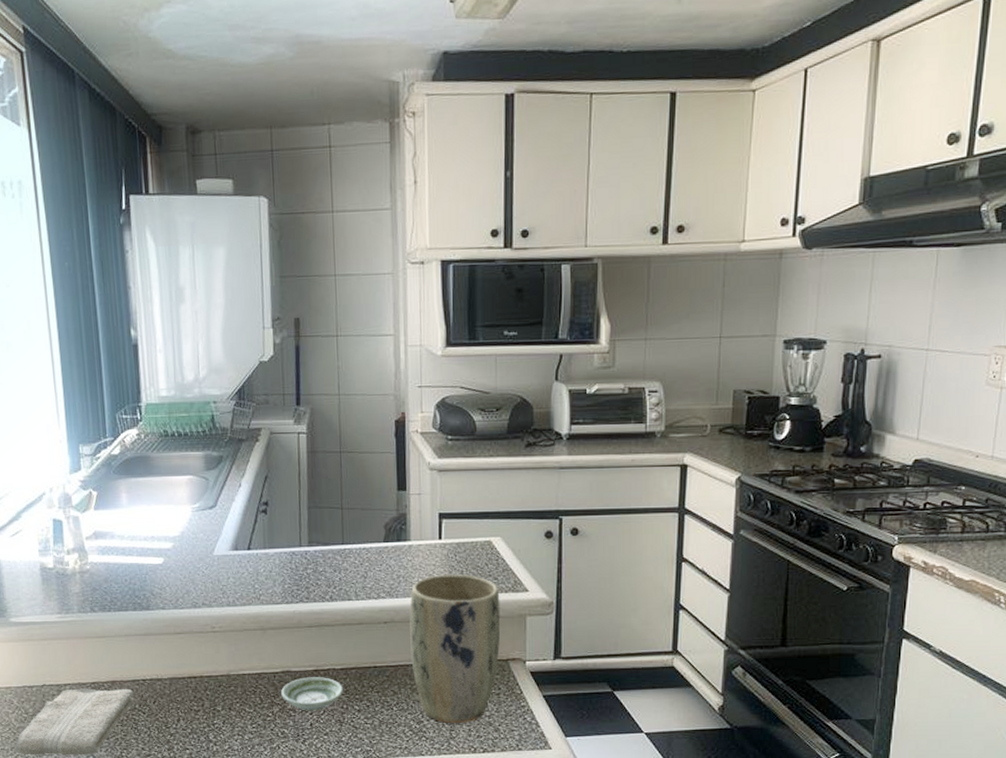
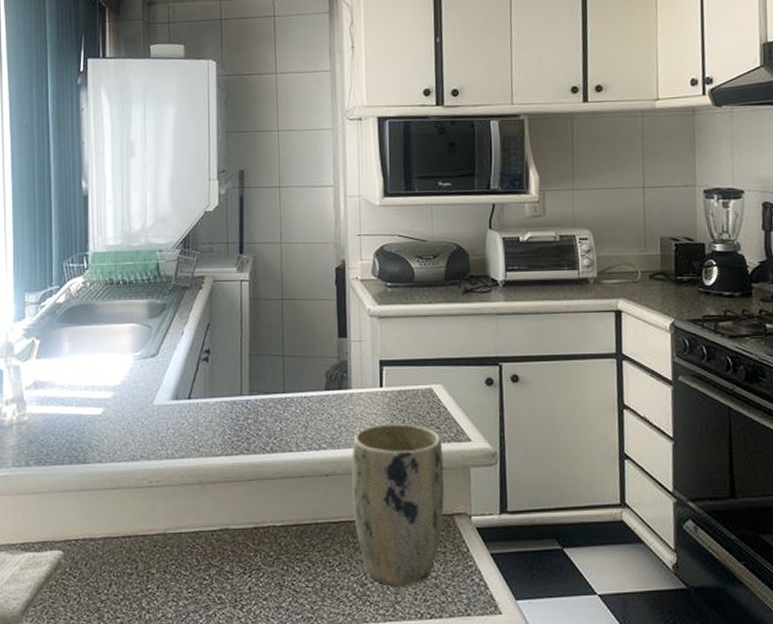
saucer: present [281,677,343,711] -> none [219,535,283,574]

